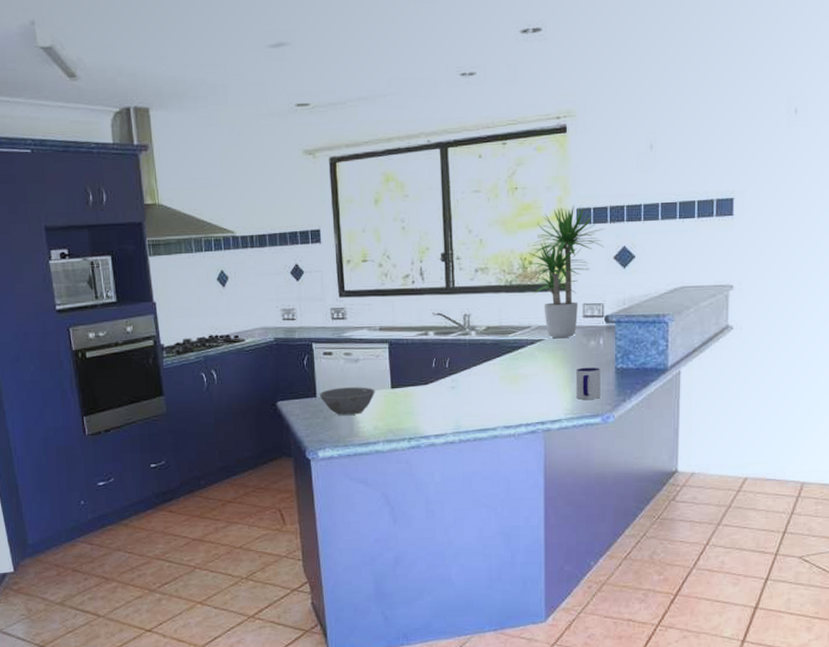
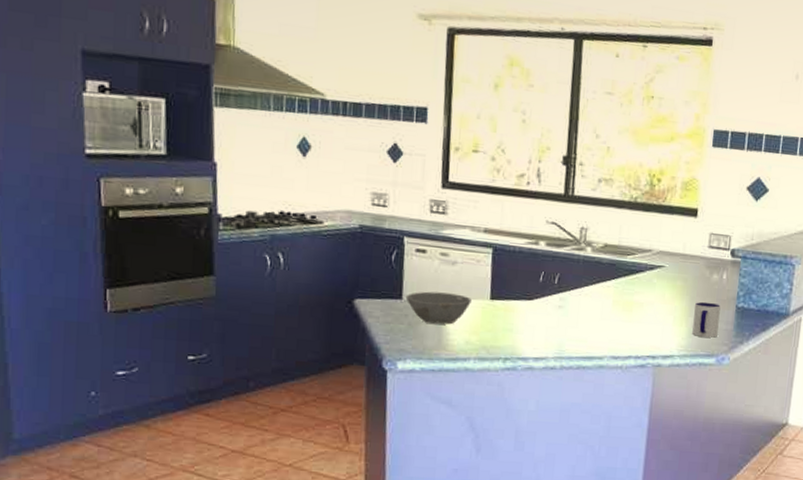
potted plant: present [523,204,605,339] -> none [649,124,741,268]

